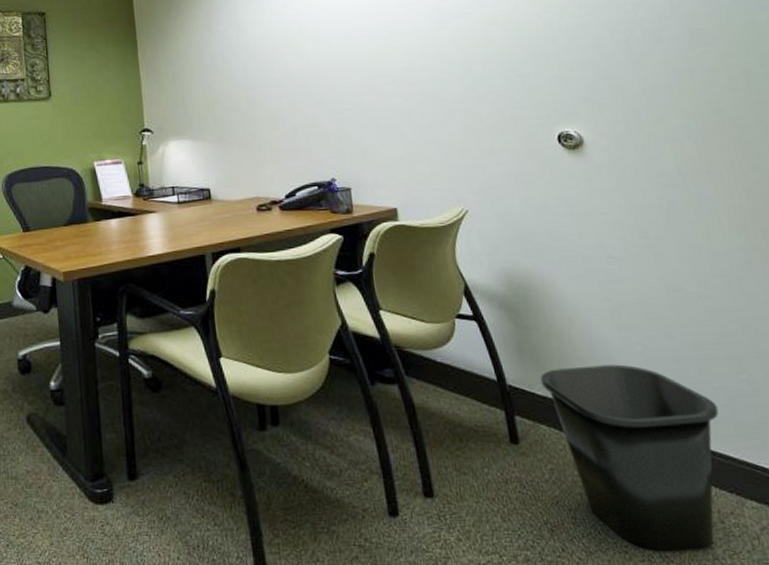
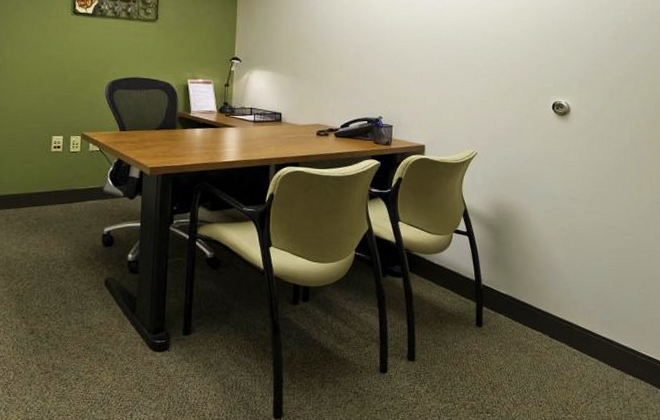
waste bin: present [540,364,719,551] -> none [505,275,621,406]

